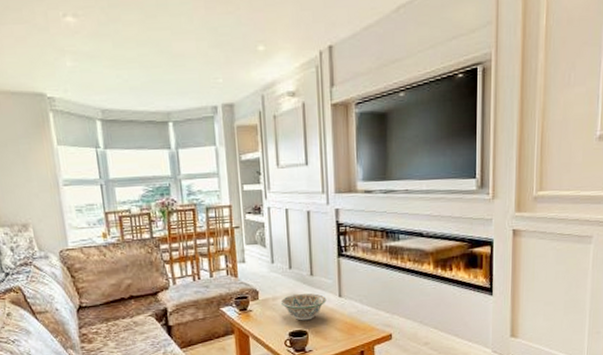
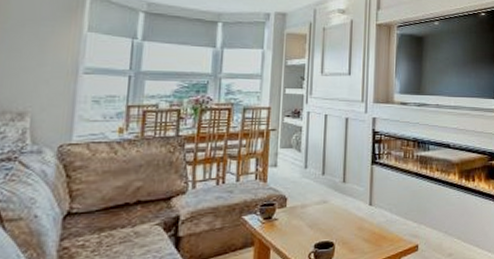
decorative bowl: present [280,293,327,321] -> none [309,200,357,231]

